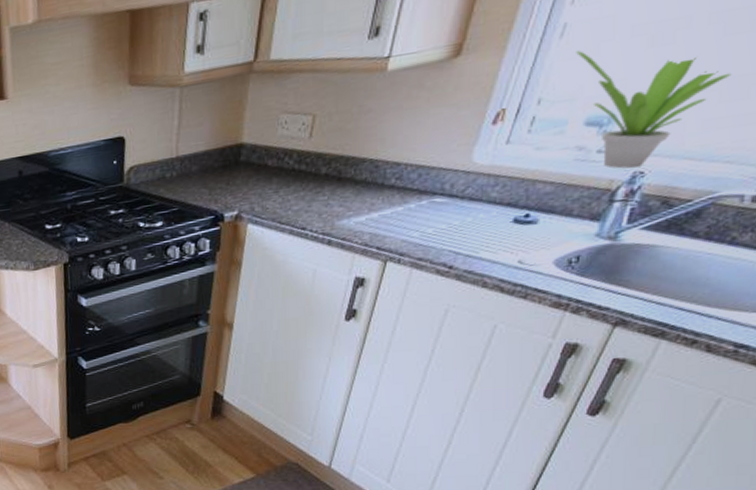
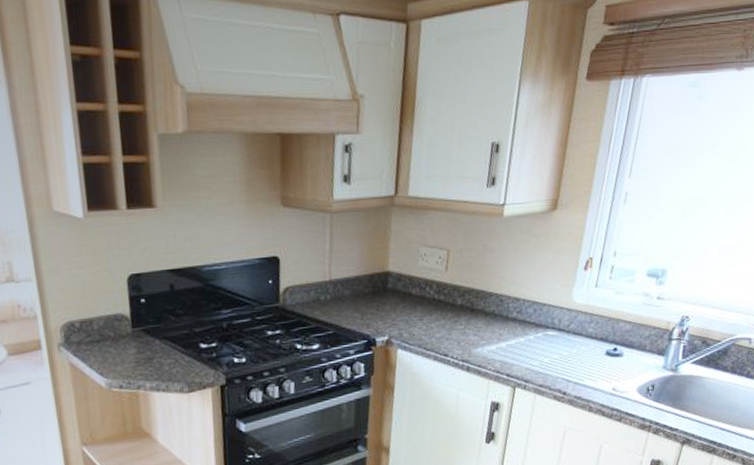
potted plant: present [576,51,732,169] -> none [636,215,734,314]

